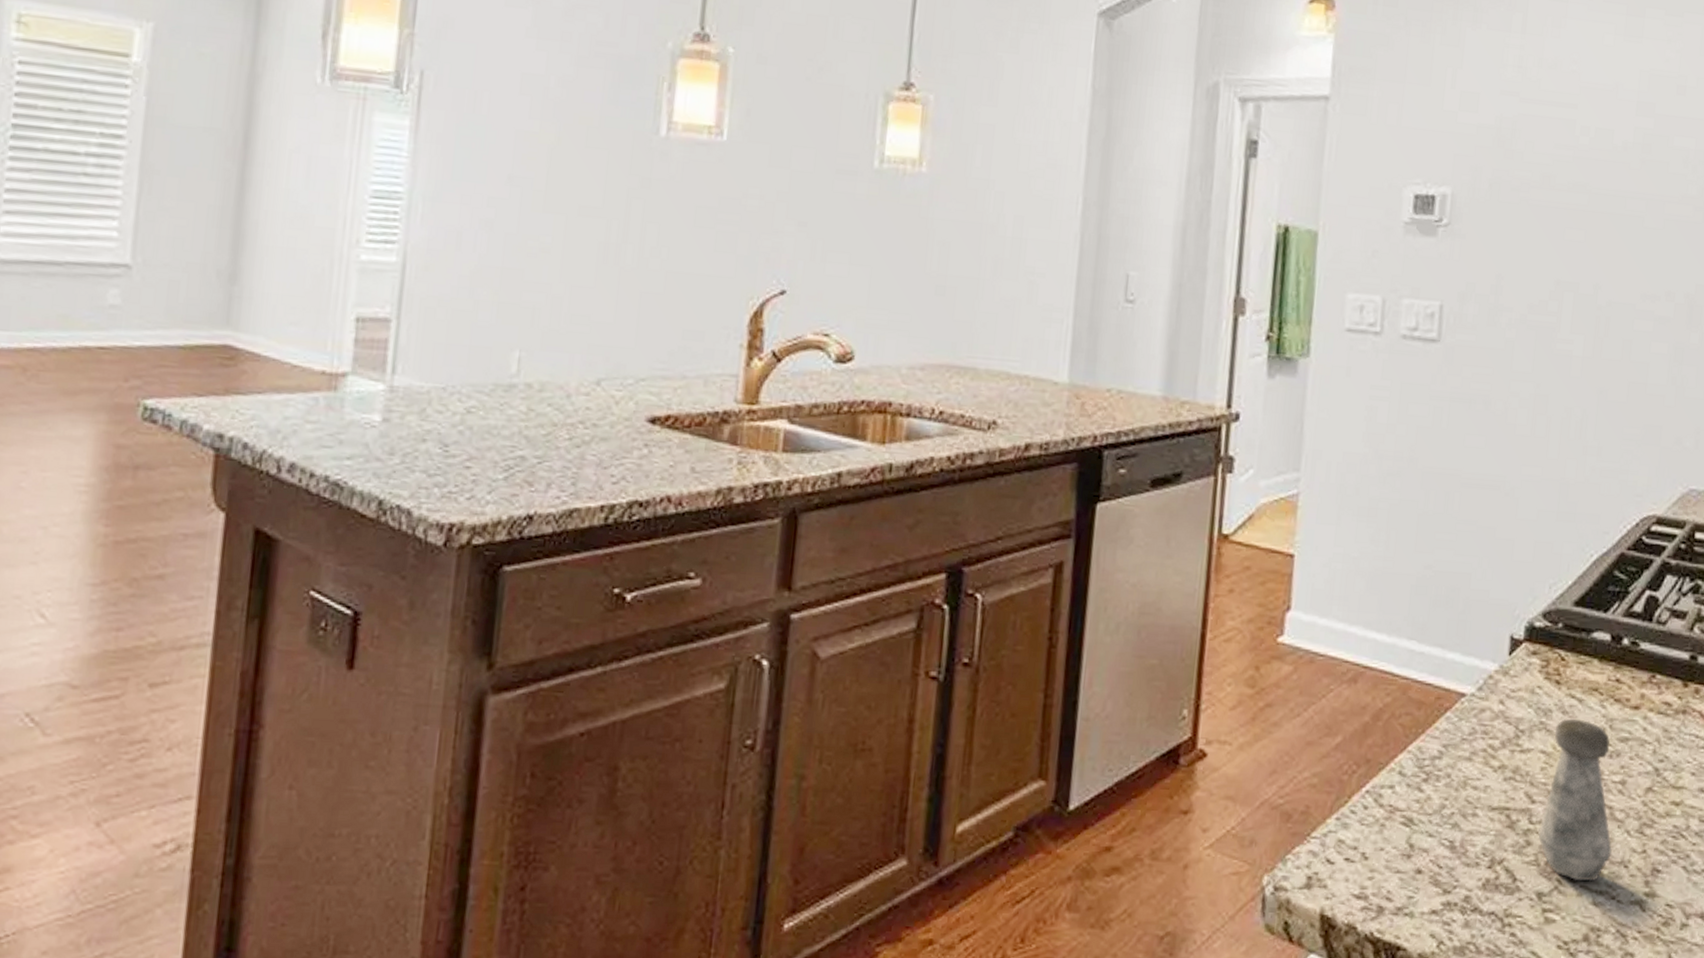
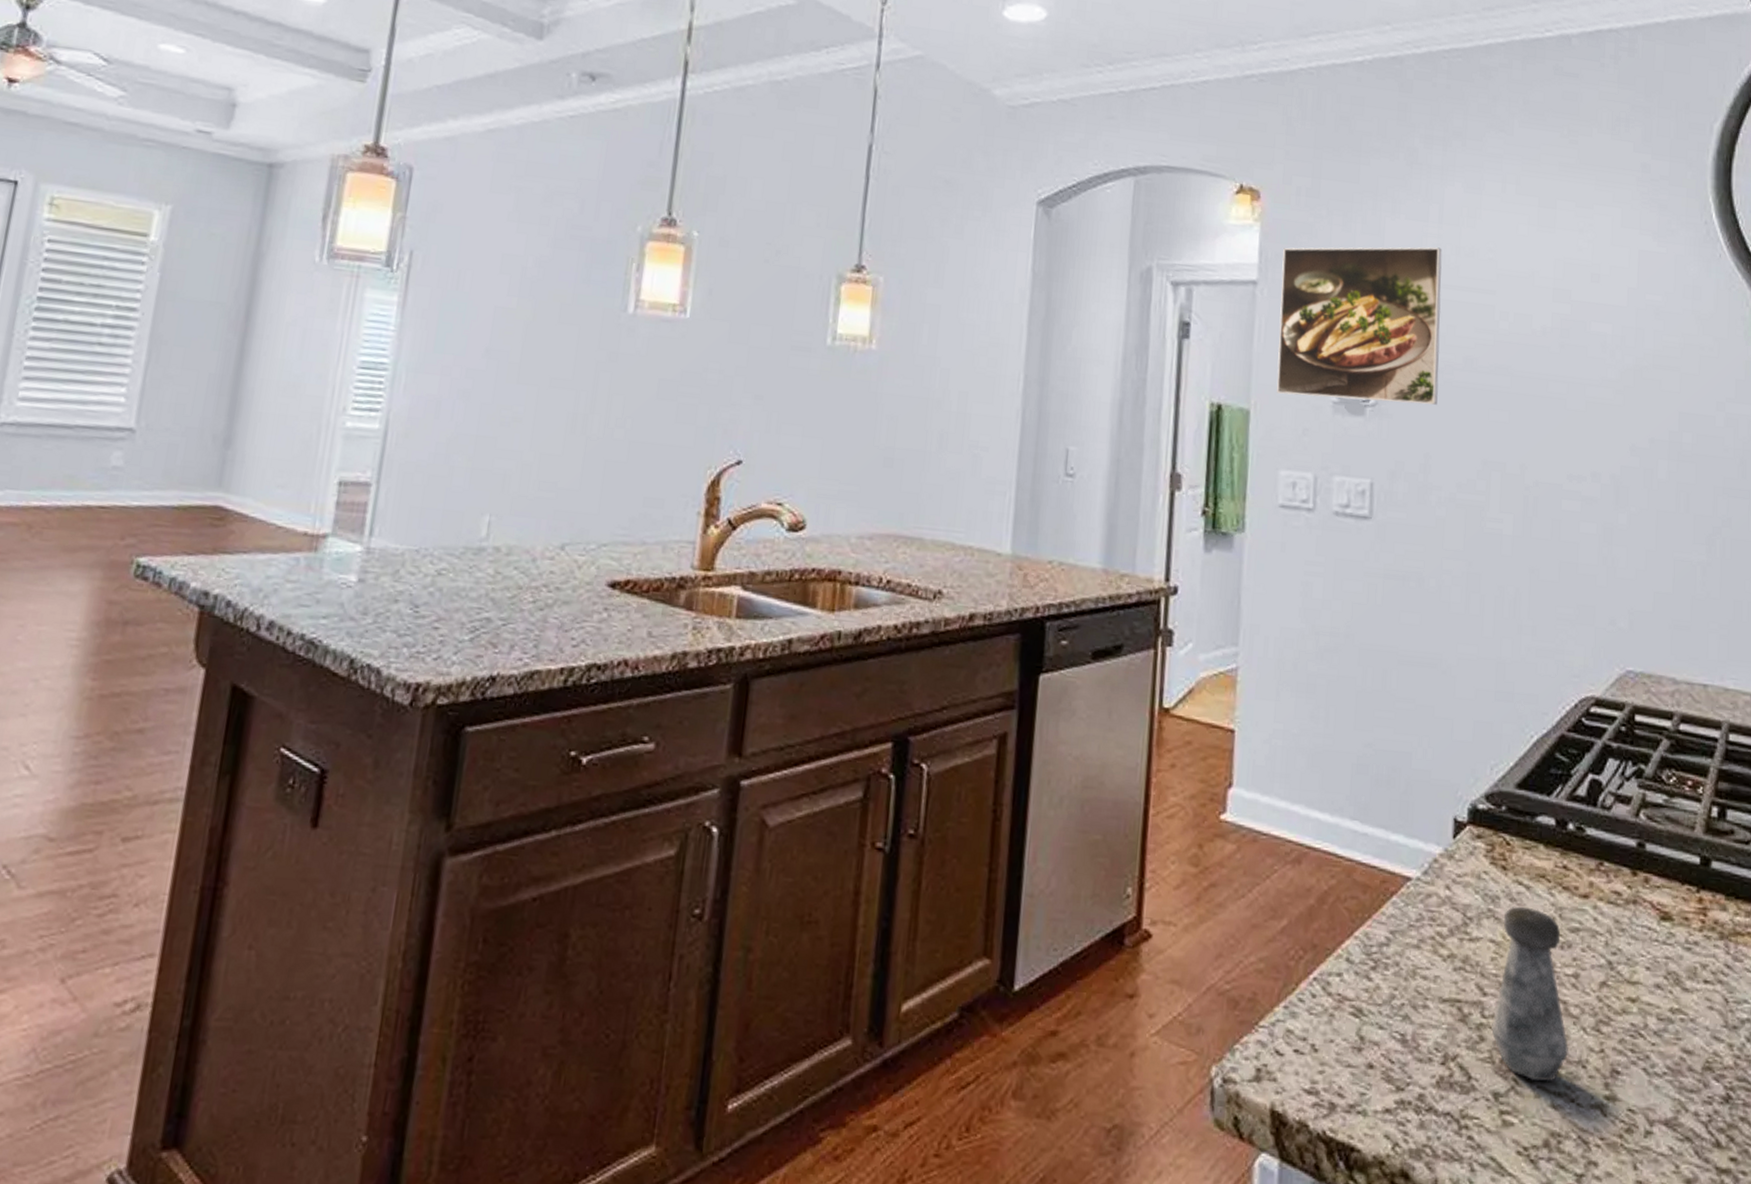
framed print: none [1347,59,1524,224] -> present [1277,247,1442,405]

